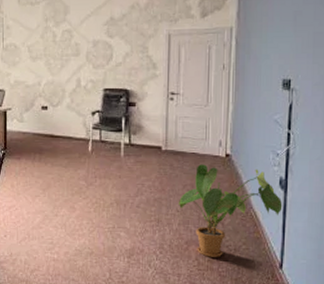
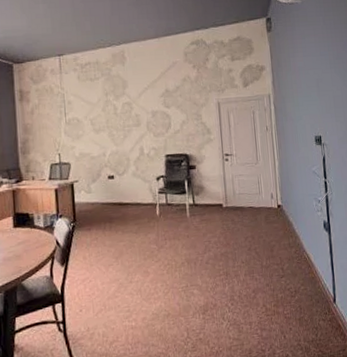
house plant: present [178,164,283,257] -> none [242,215,329,302]

